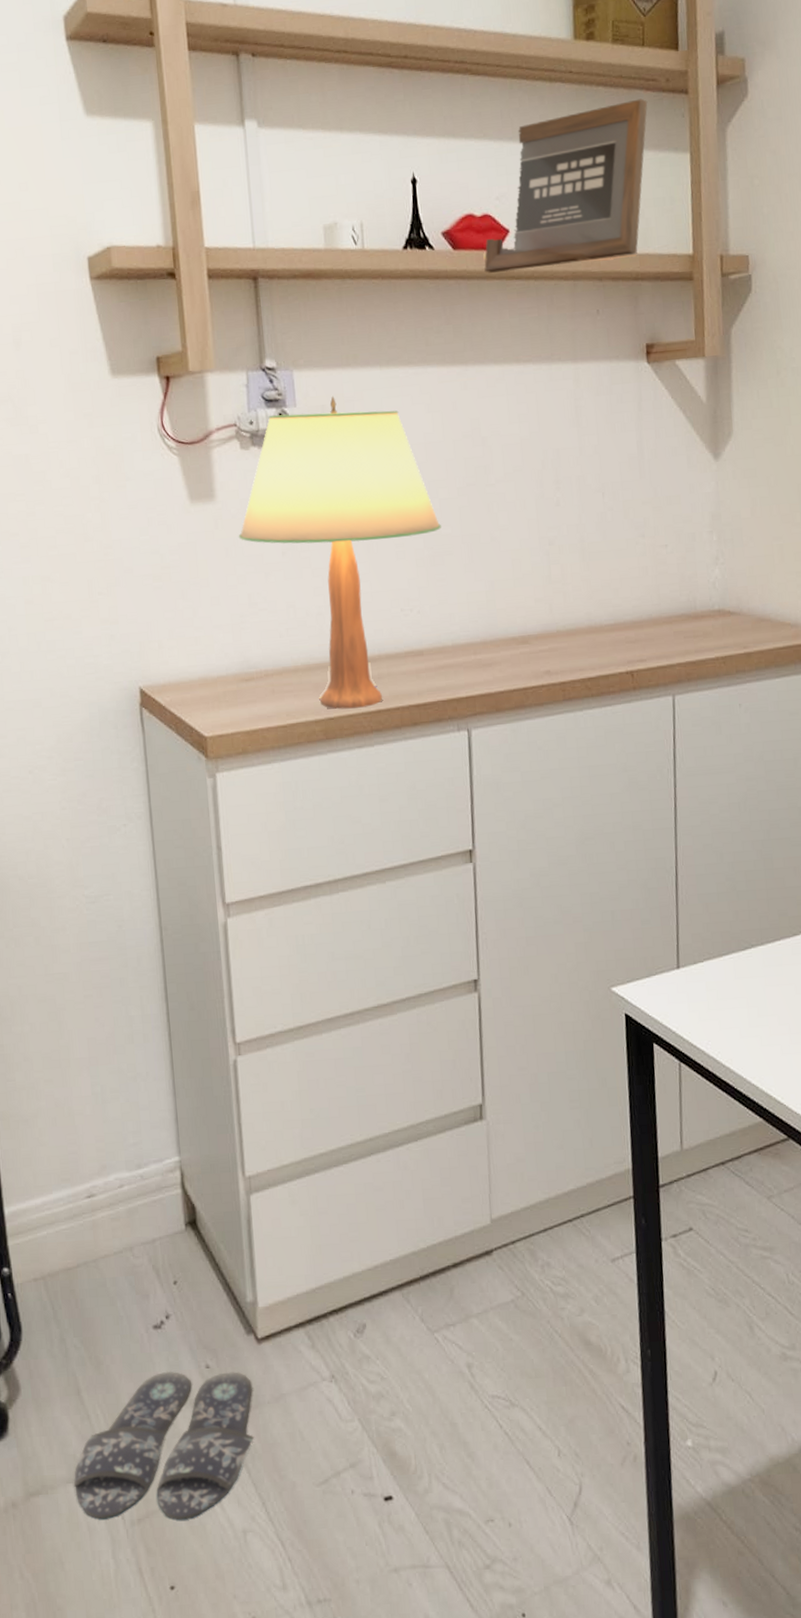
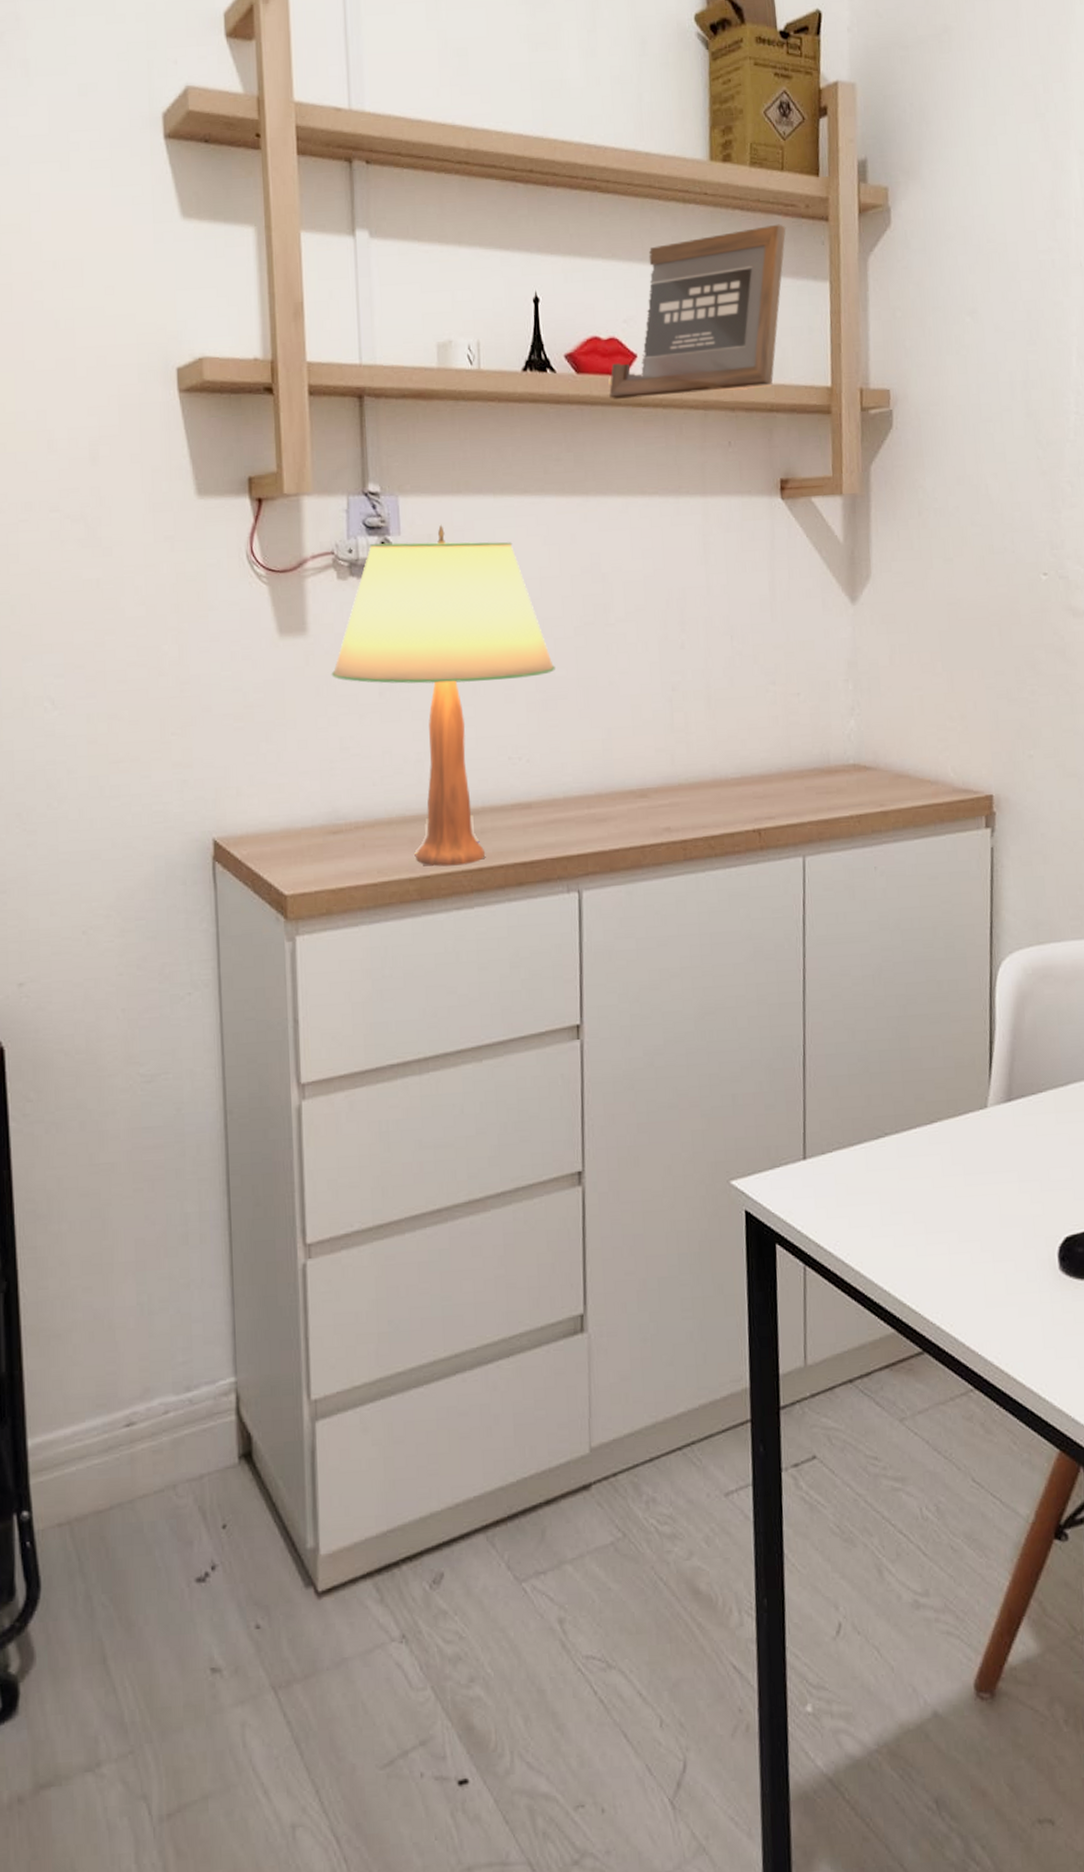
slippers: present [73,1371,255,1520] -> none [93,1632,310,1815]

